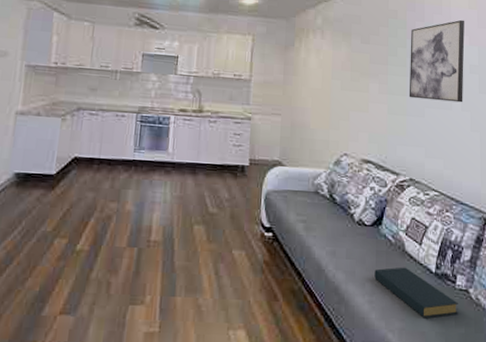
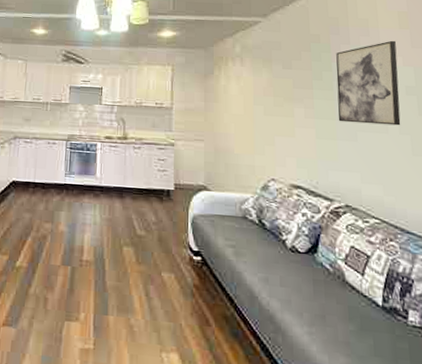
hardback book: present [374,267,458,318] -> none [312,298,413,355]

